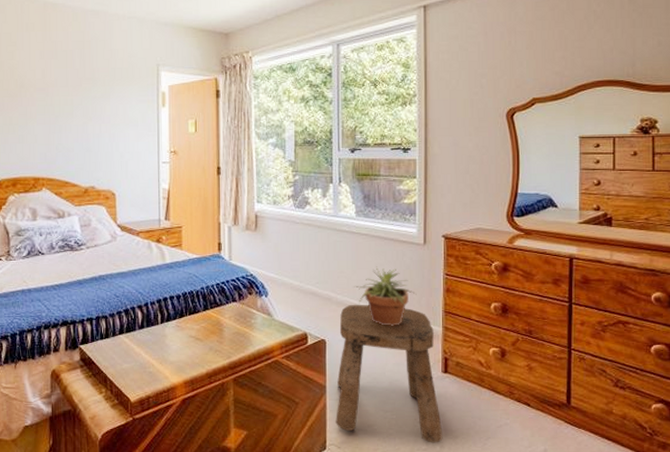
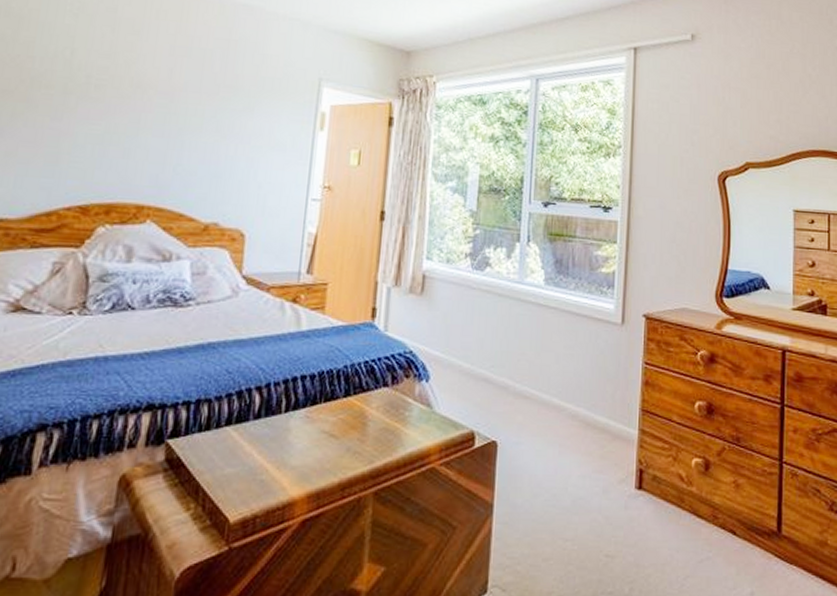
stool: present [336,304,443,443] -> none [502,396,633,584]
potted plant: present [354,266,417,326] -> none [537,349,611,426]

